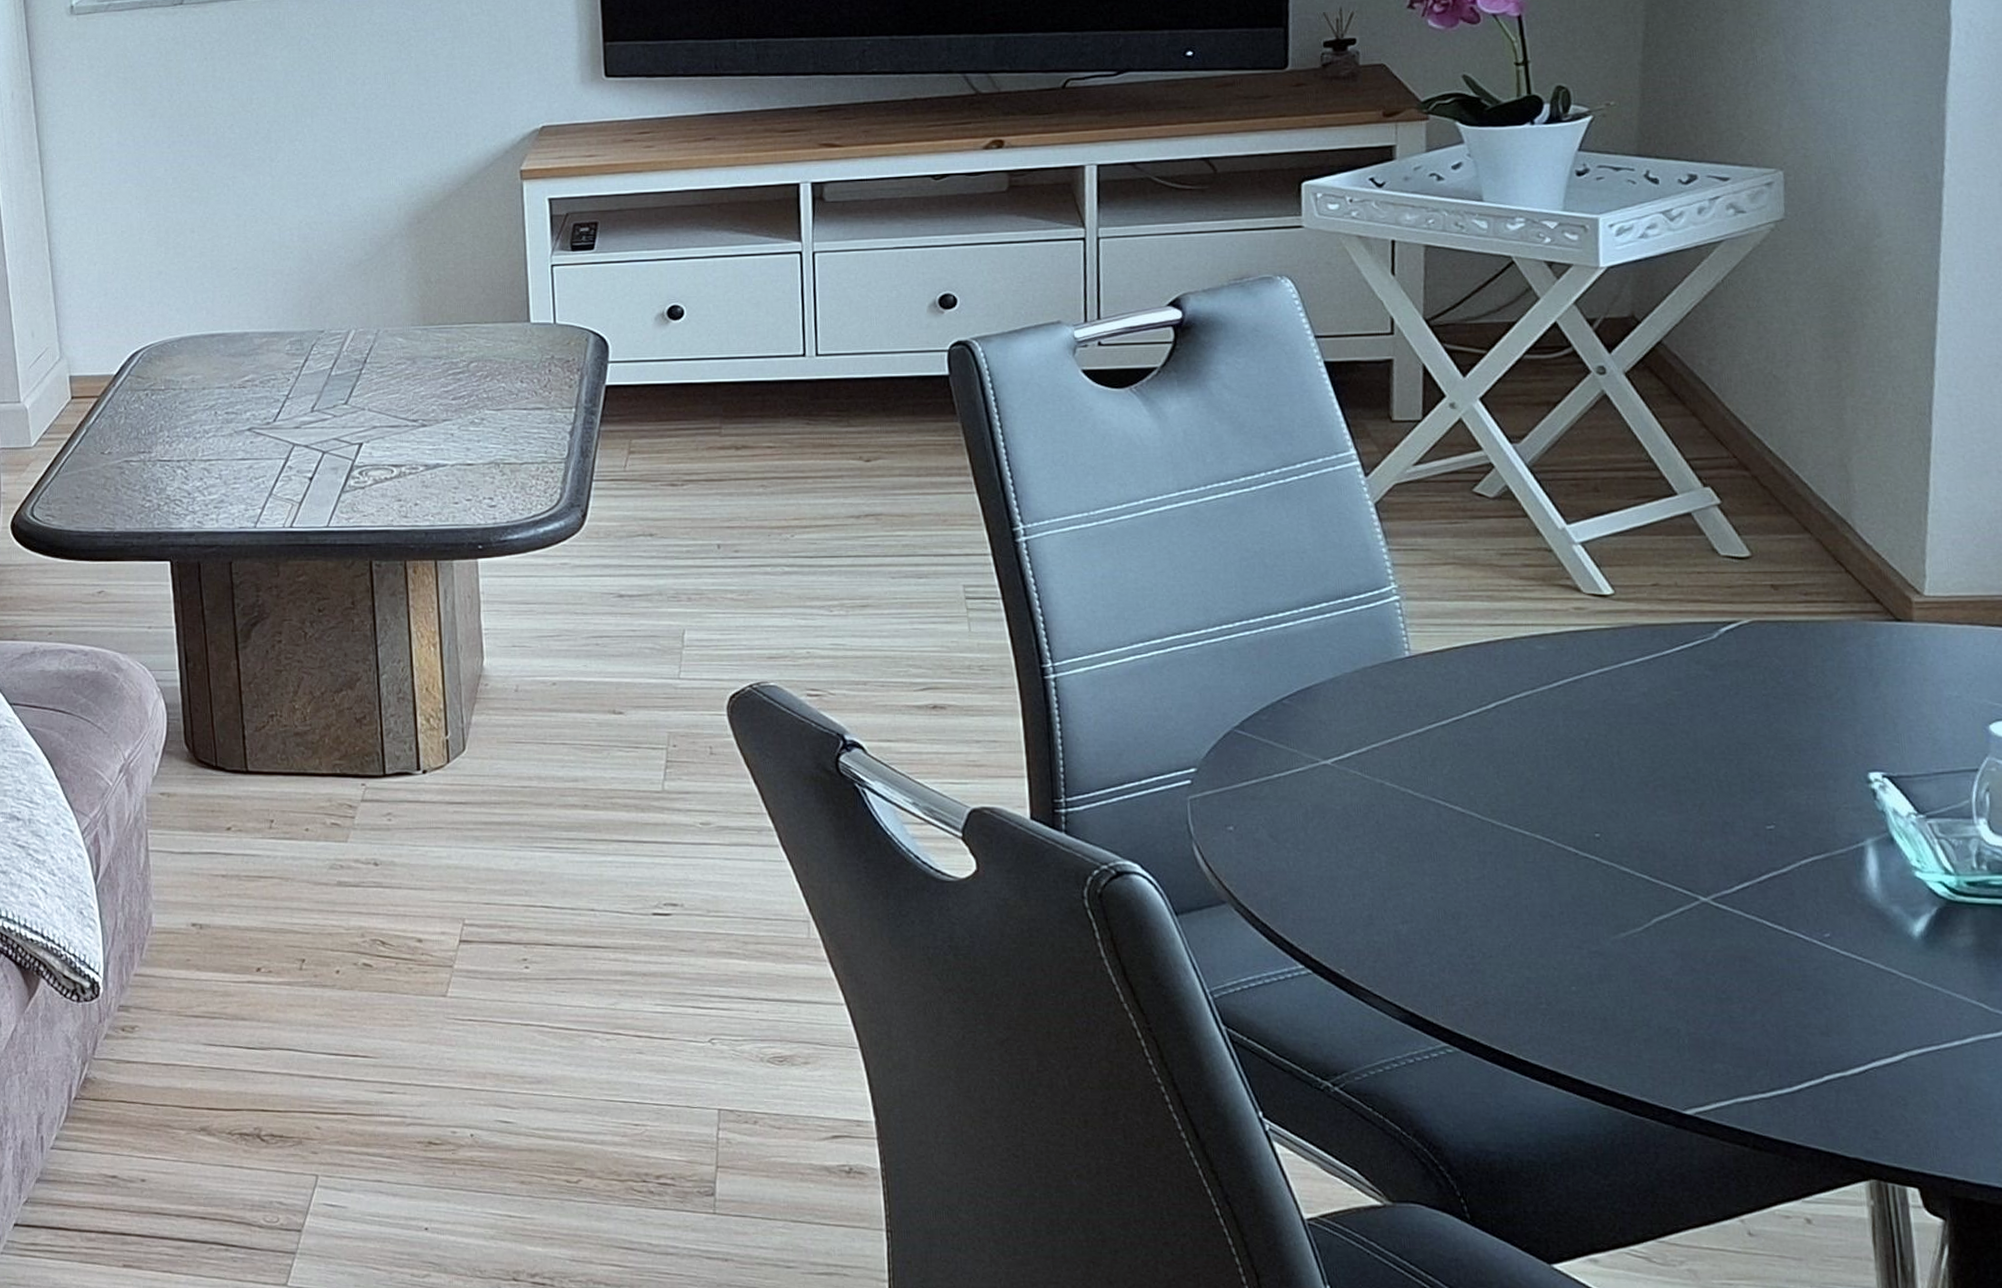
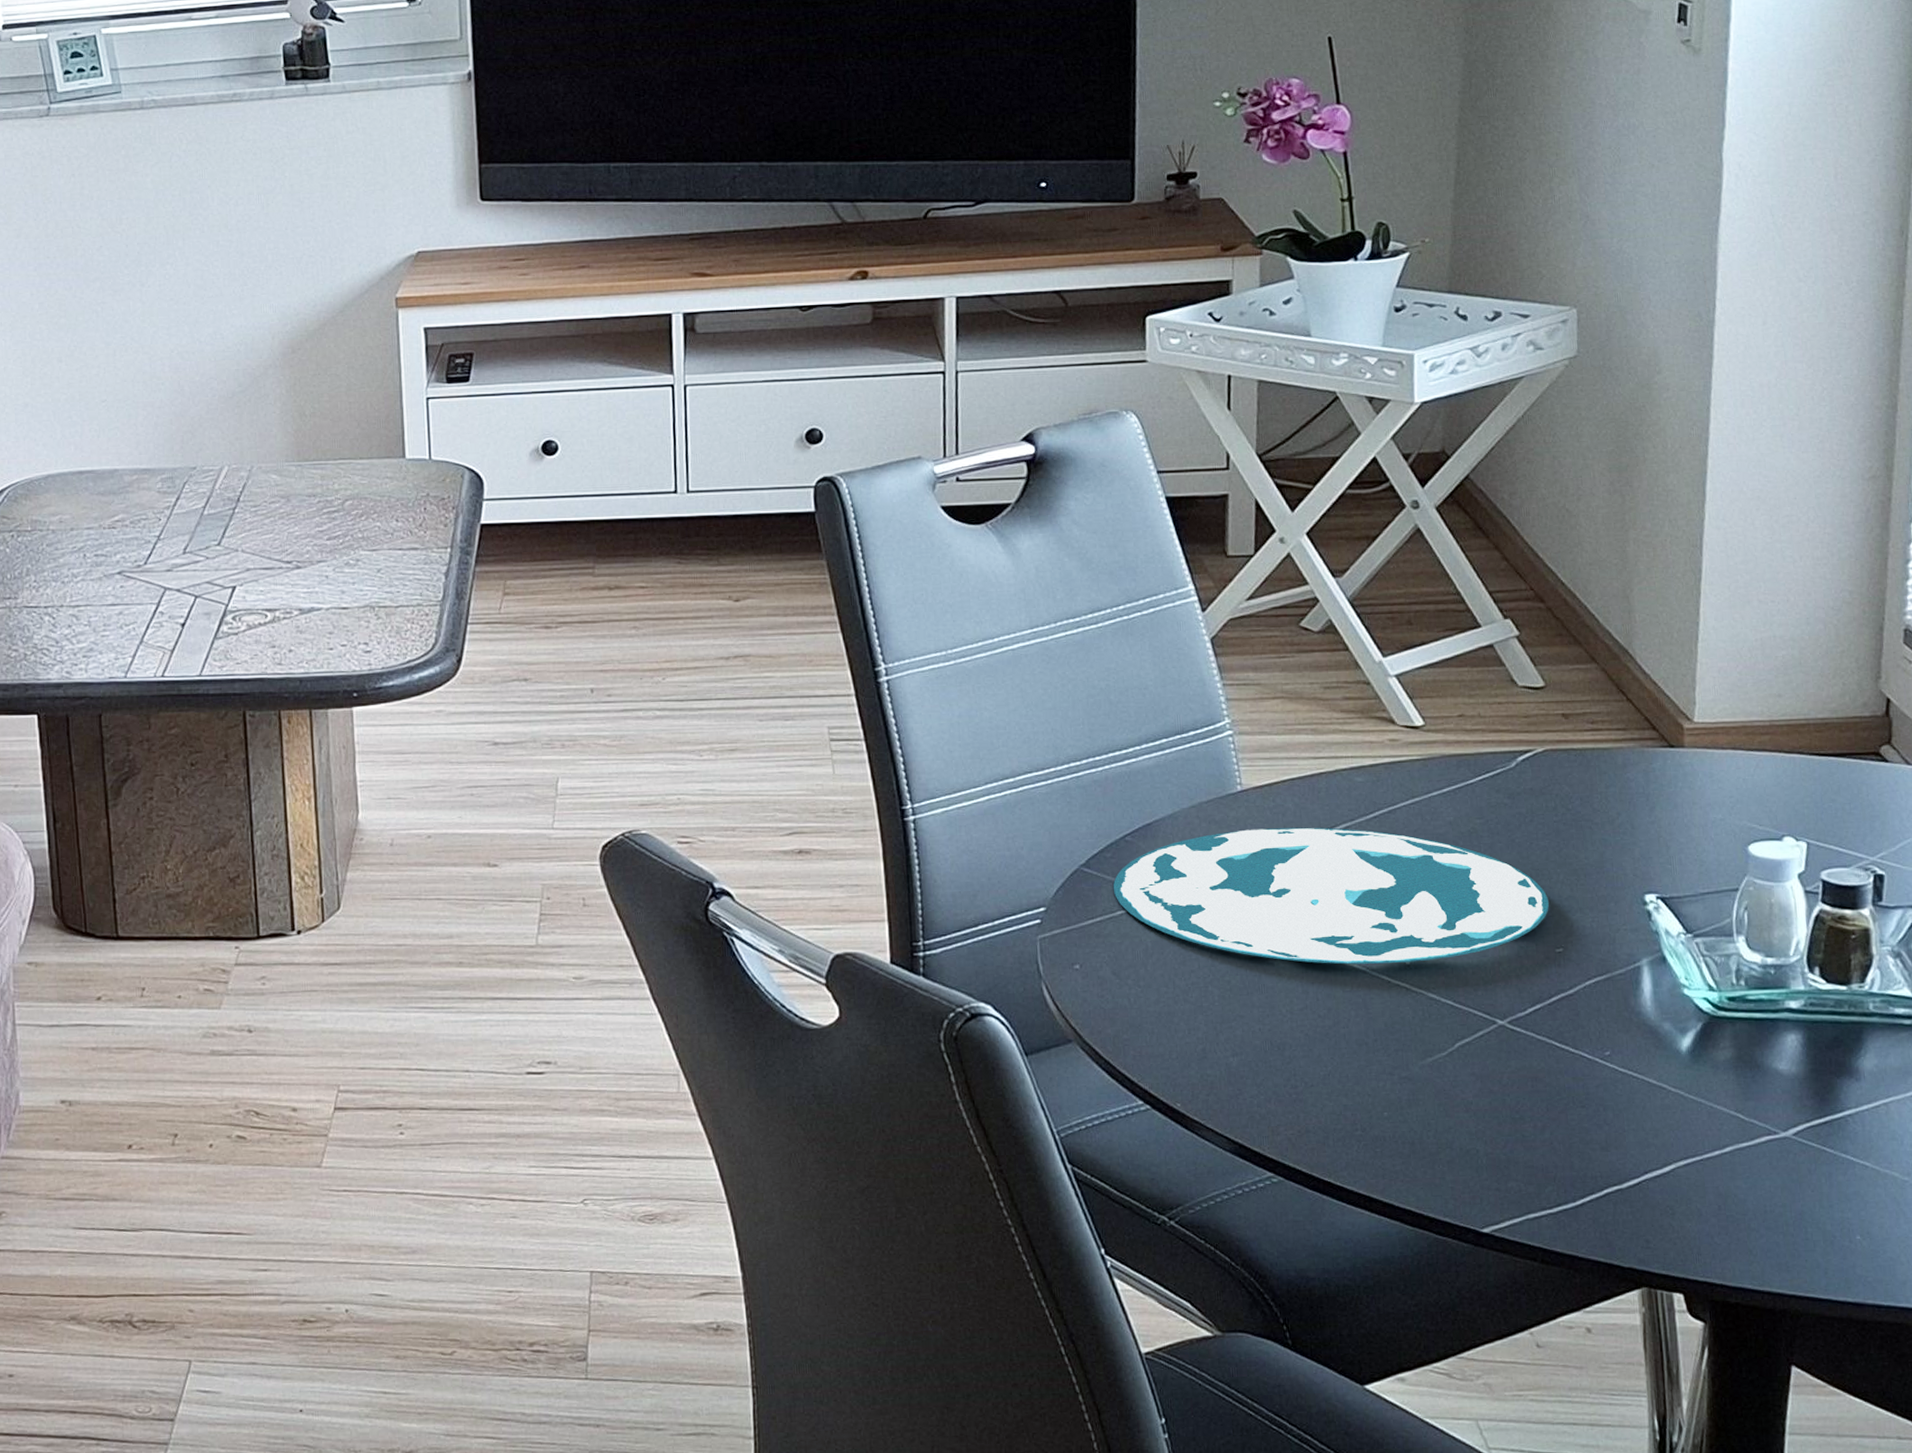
plate: none [1269,695,1759,835] -> present [1113,827,1550,965]

